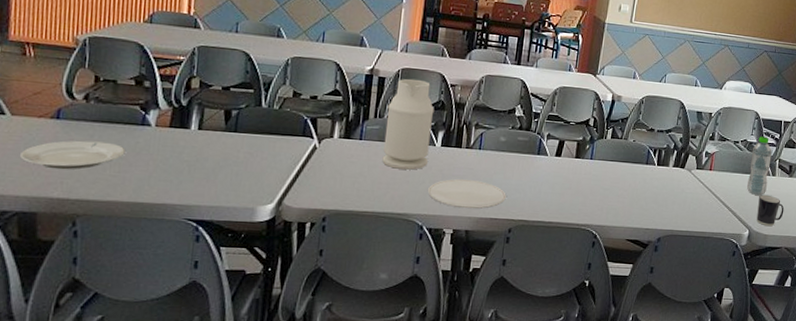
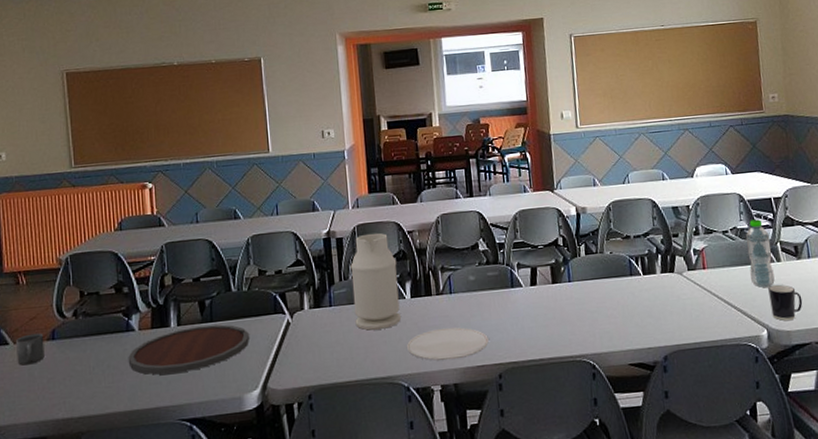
cup: none [13,108,48,139] -> present [16,333,45,366]
plate: present [19,140,125,170] -> none [25,354,116,390]
tray: none [139,133,273,175] -> present [128,324,249,375]

